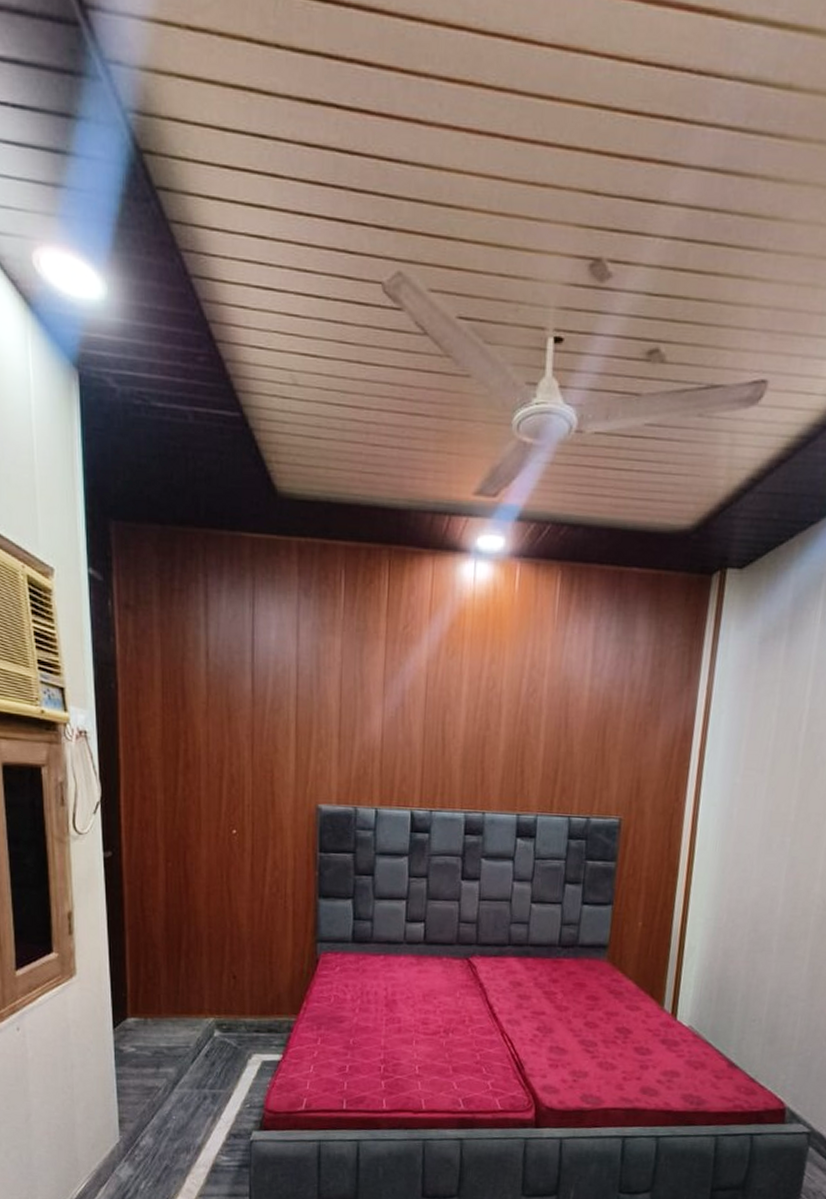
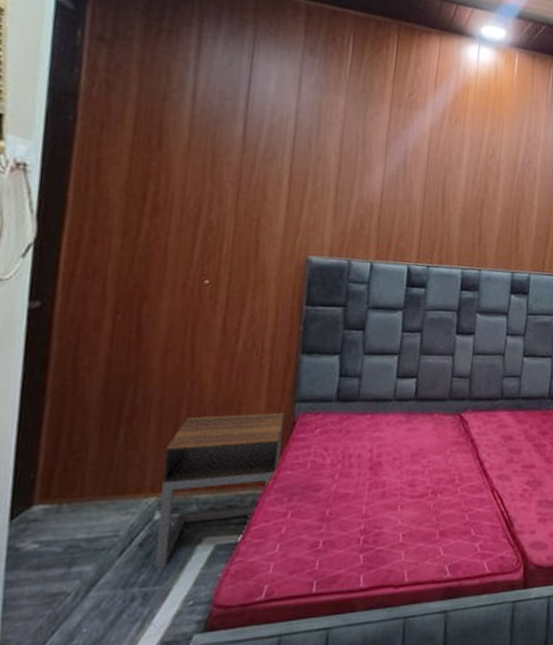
nightstand: none [216,950,309,1076] -> present [154,412,285,568]

